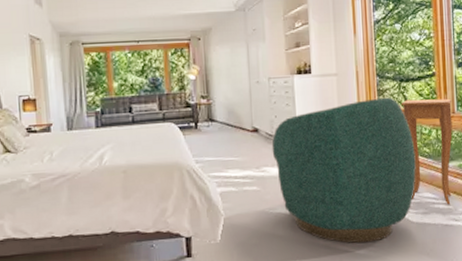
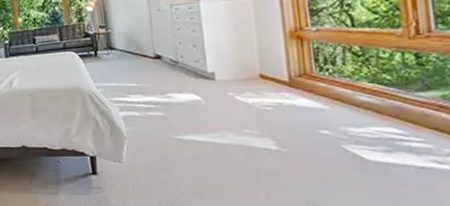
armchair: present [271,97,416,244] -> none [177,17,372,179]
side table: present [401,98,453,205] -> none [345,14,431,144]

